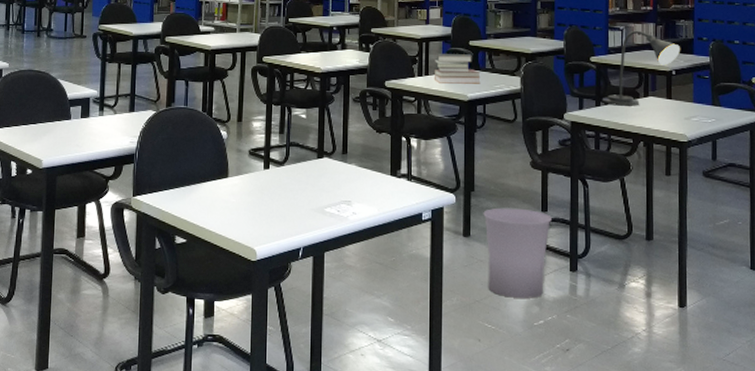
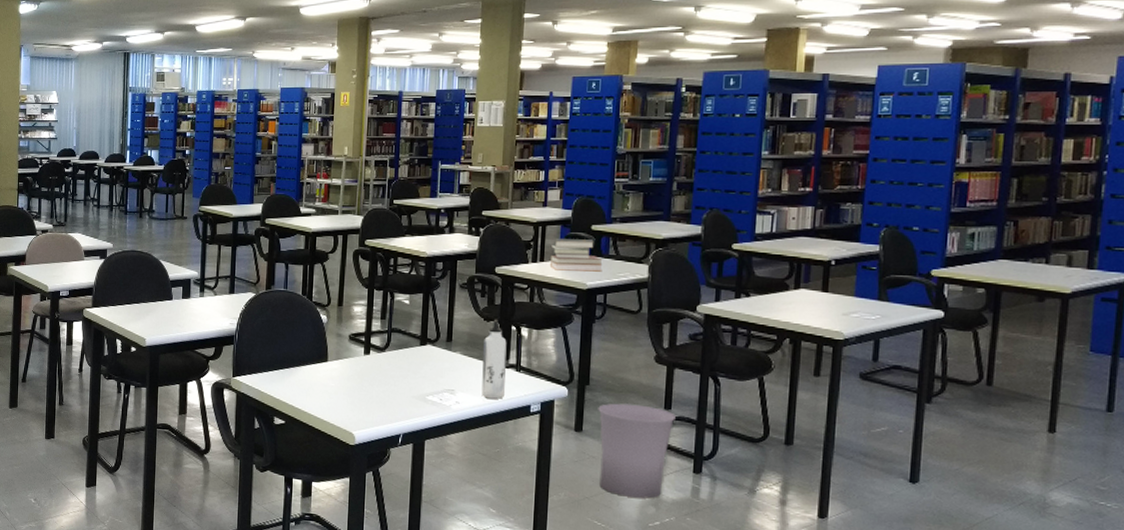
water bottle: none [376,130,398,208] -> present [481,319,507,399]
desk lamp: present [602,30,681,106] -> none [743,214,845,299]

